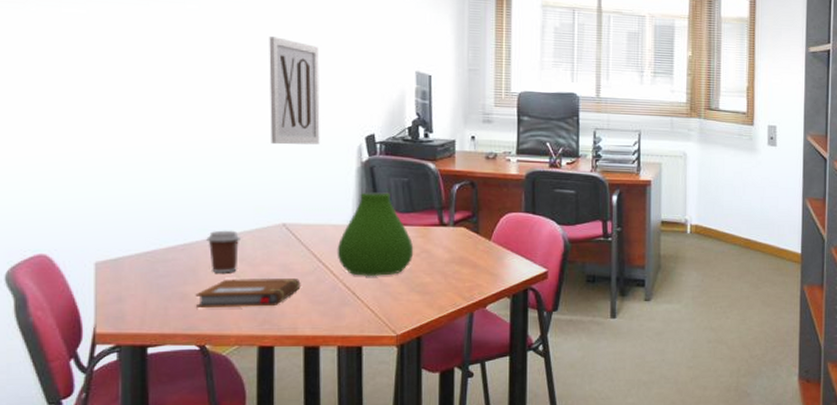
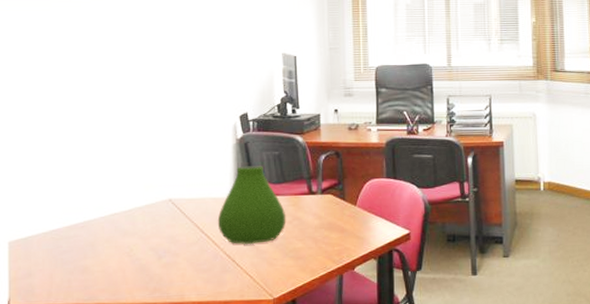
notebook: present [195,279,301,309] -> none [94,249,186,280]
coffee cup: present [206,230,240,272] -> none [103,207,132,246]
wall art: present [269,37,320,145] -> none [153,31,199,127]

